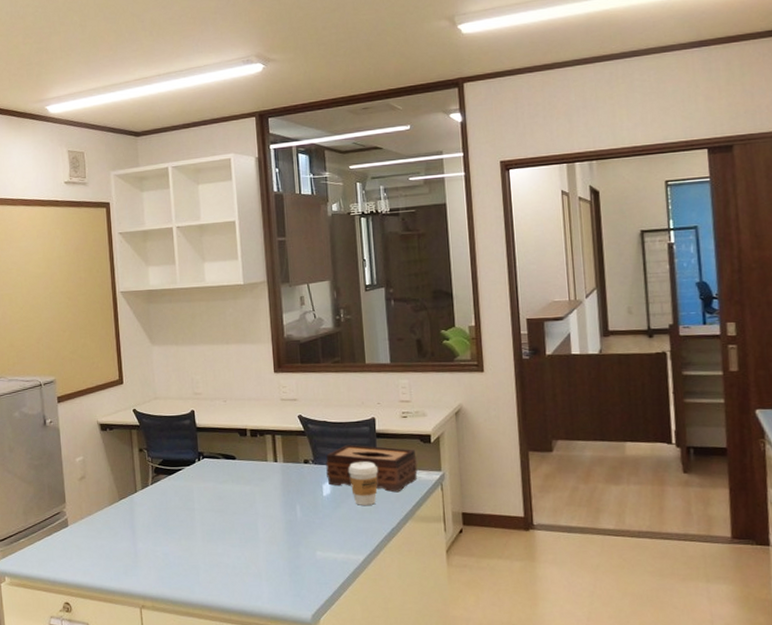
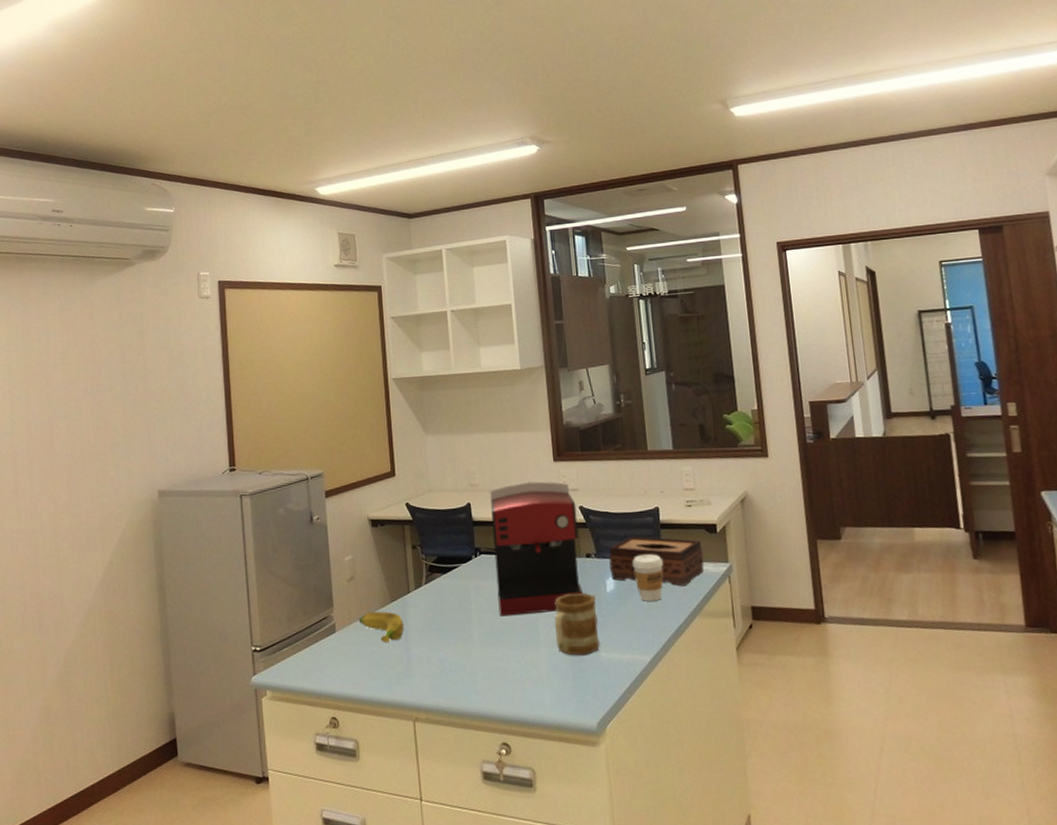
banana: none [90,508,132,537] -> present [359,611,404,643]
coffee maker: none [213,391,301,516] -> present [490,481,584,617]
mug: none [272,496,316,554] -> present [554,593,600,656]

